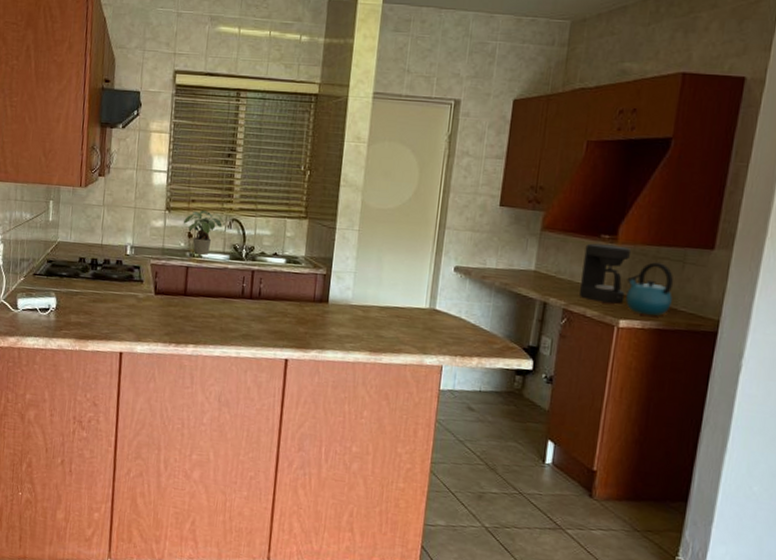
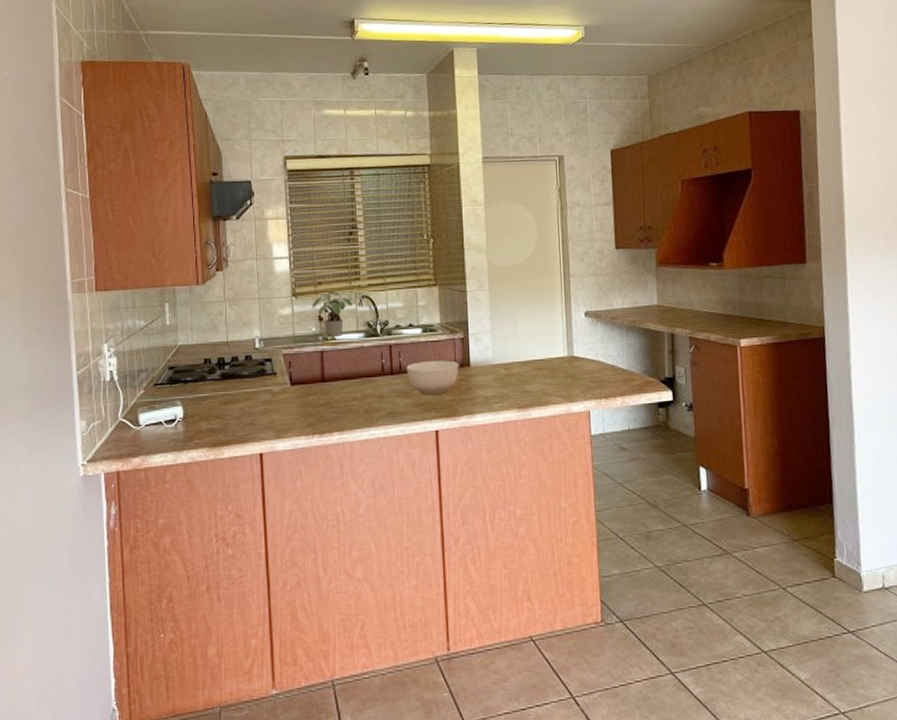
bowl: none [265,291,318,326] -> present [406,360,459,396]
coffee maker: present [579,243,630,304] -> none [698,271,741,326]
kettle: present [625,262,674,316] -> none [739,281,781,331]

